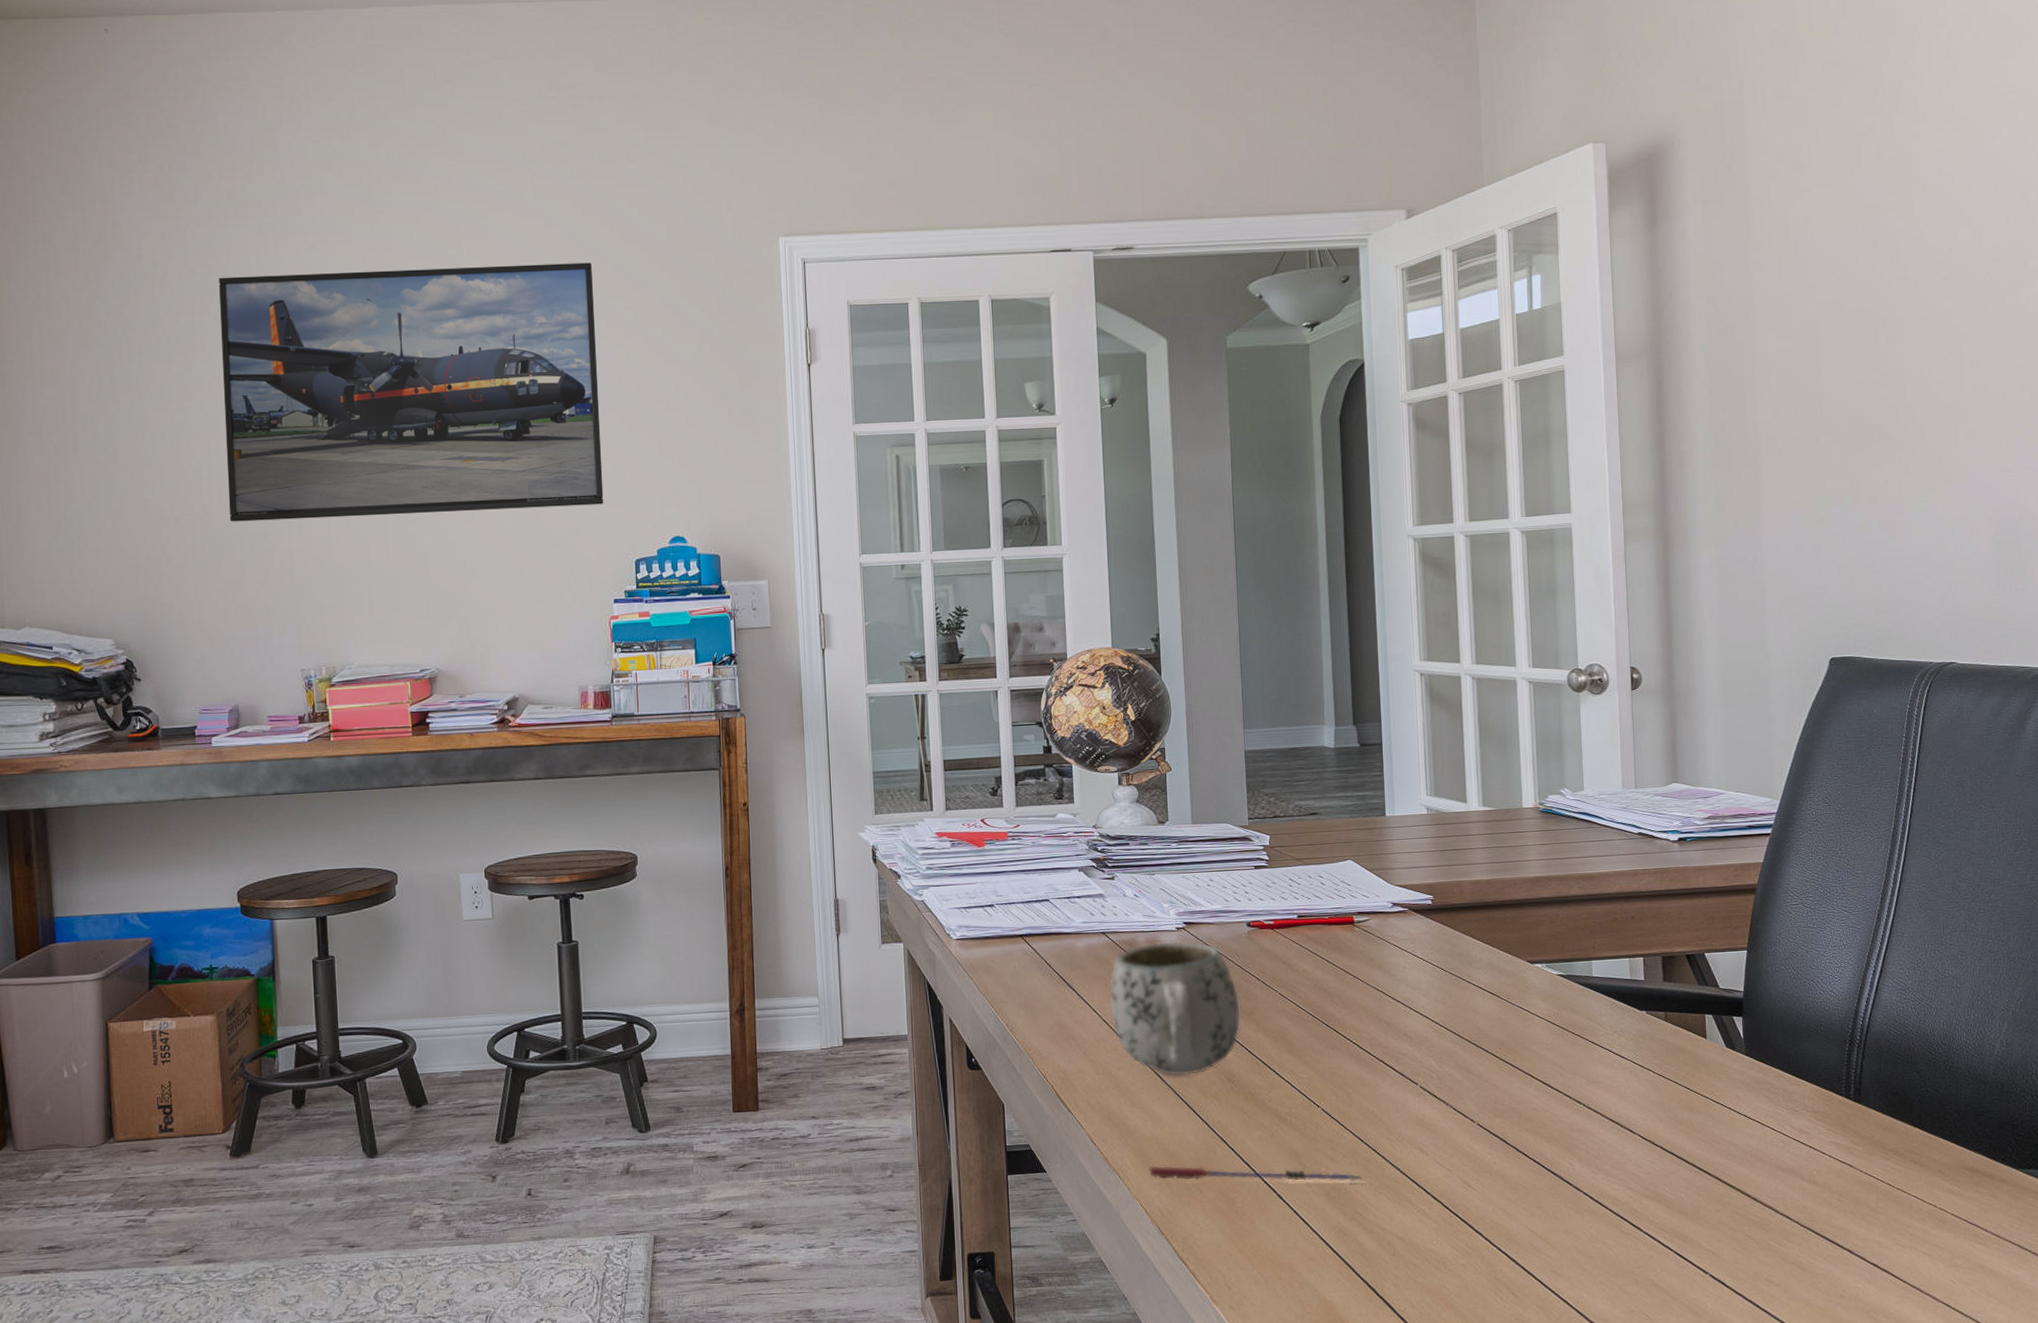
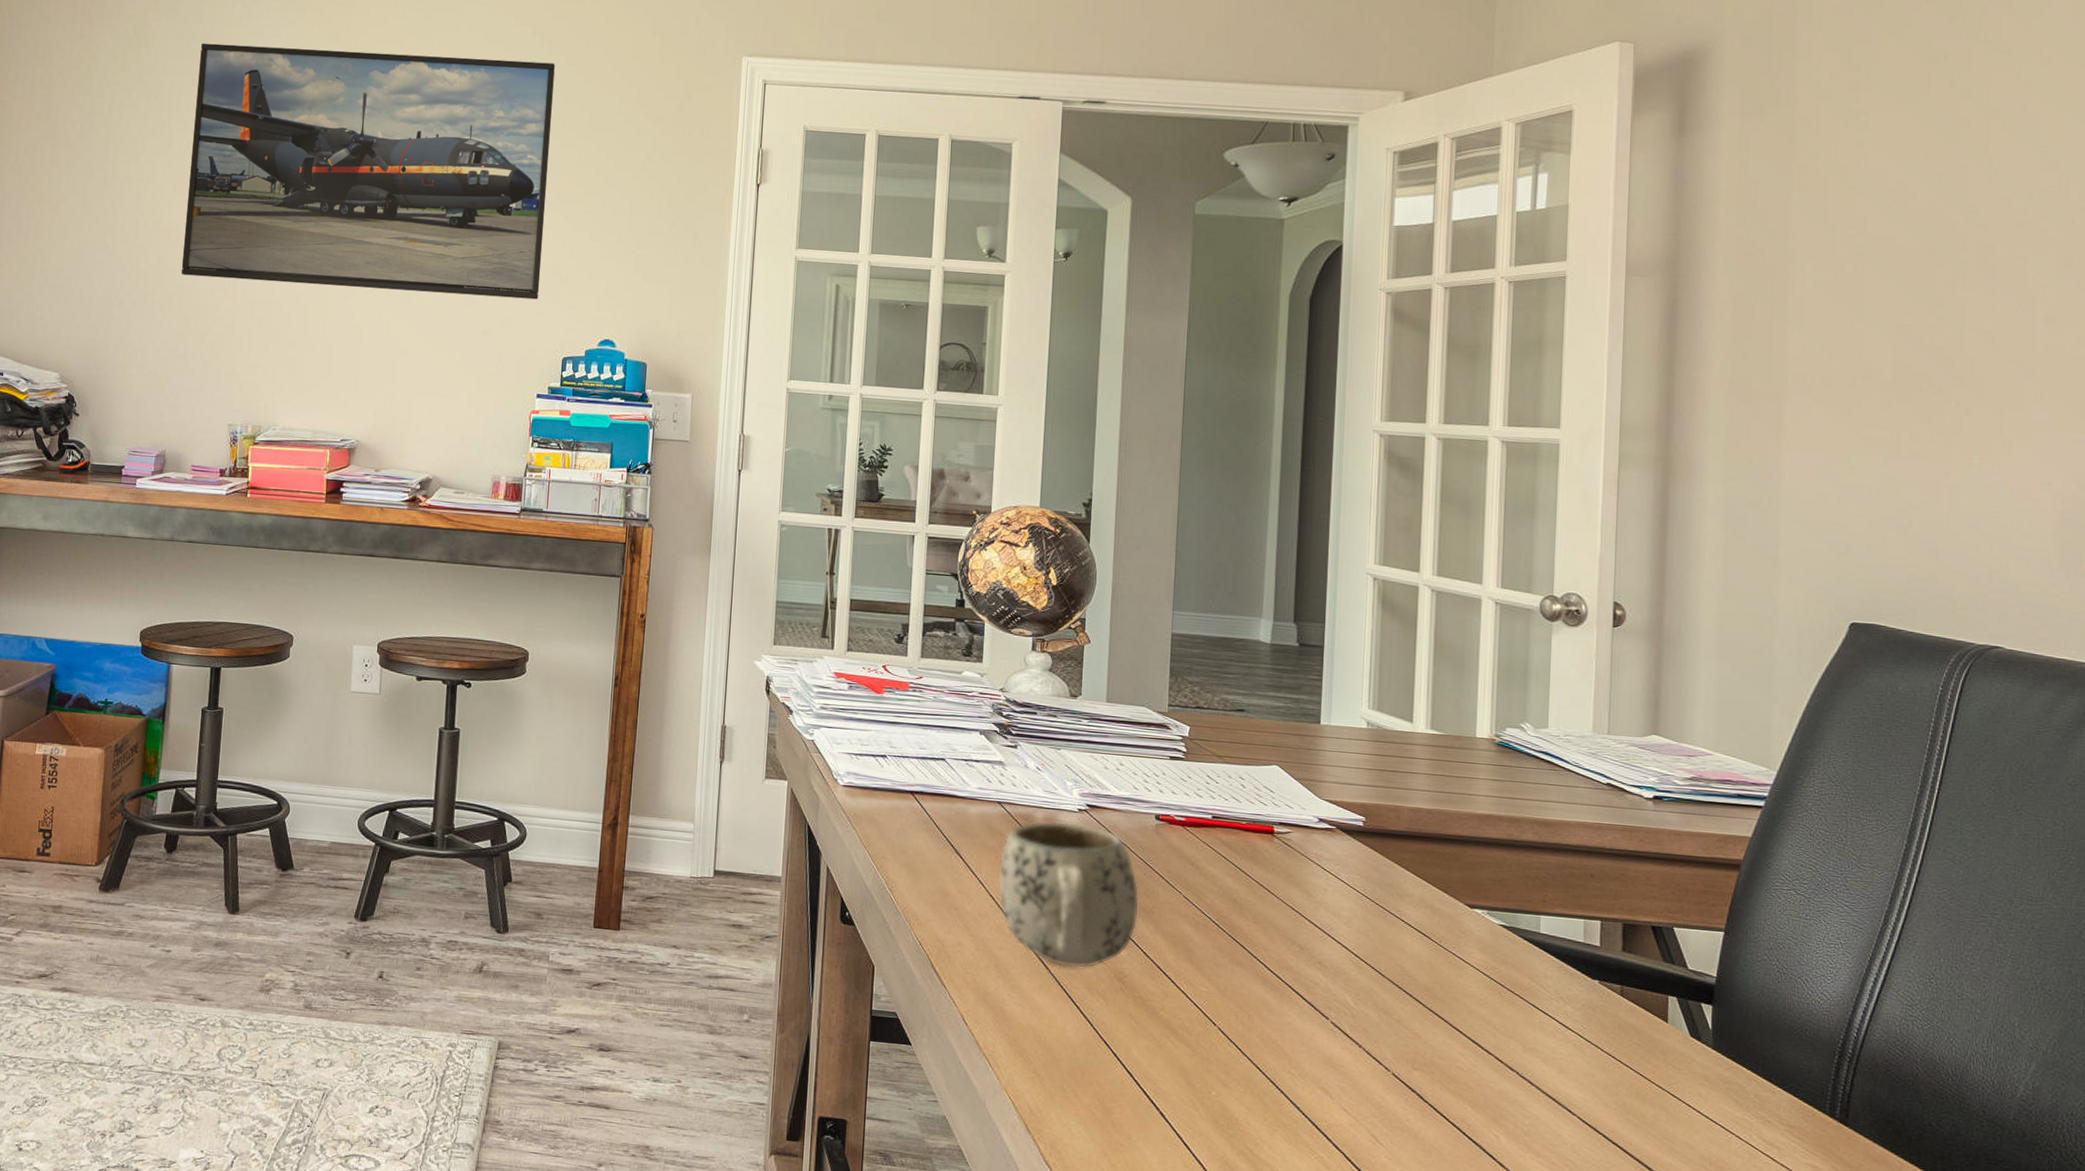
pen: present [1148,1164,1362,1182] -> none [1021,1056,1256,1115]

